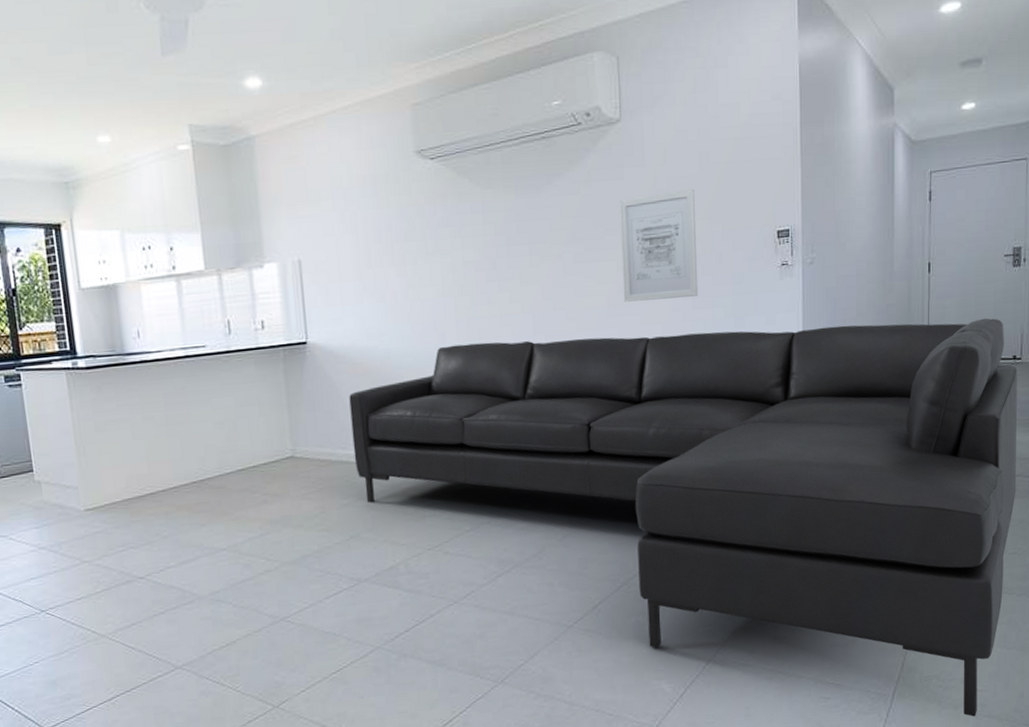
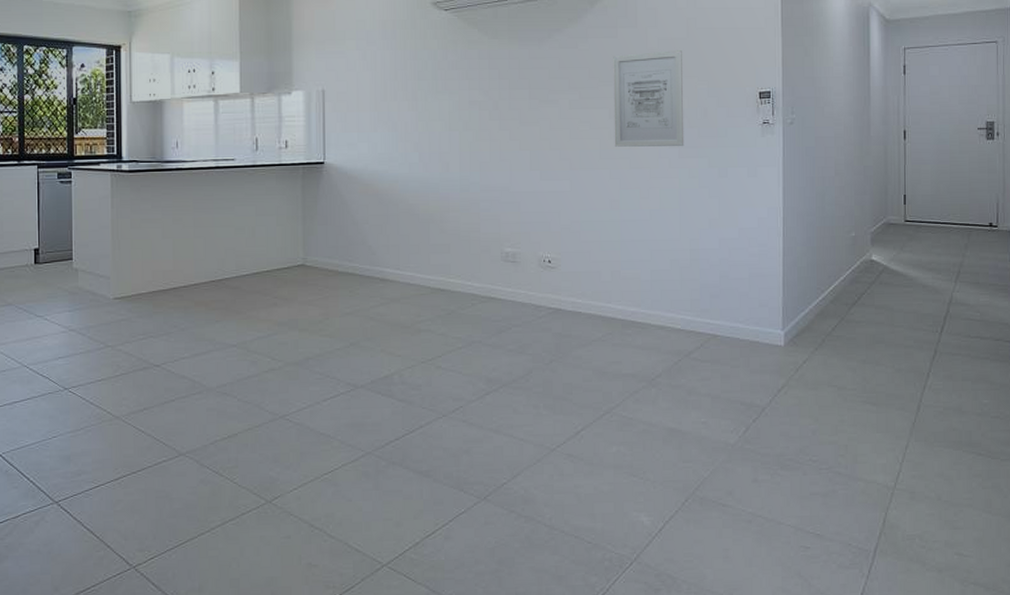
sofa: present [349,318,1018,717] -> none [358,174,997,583]

